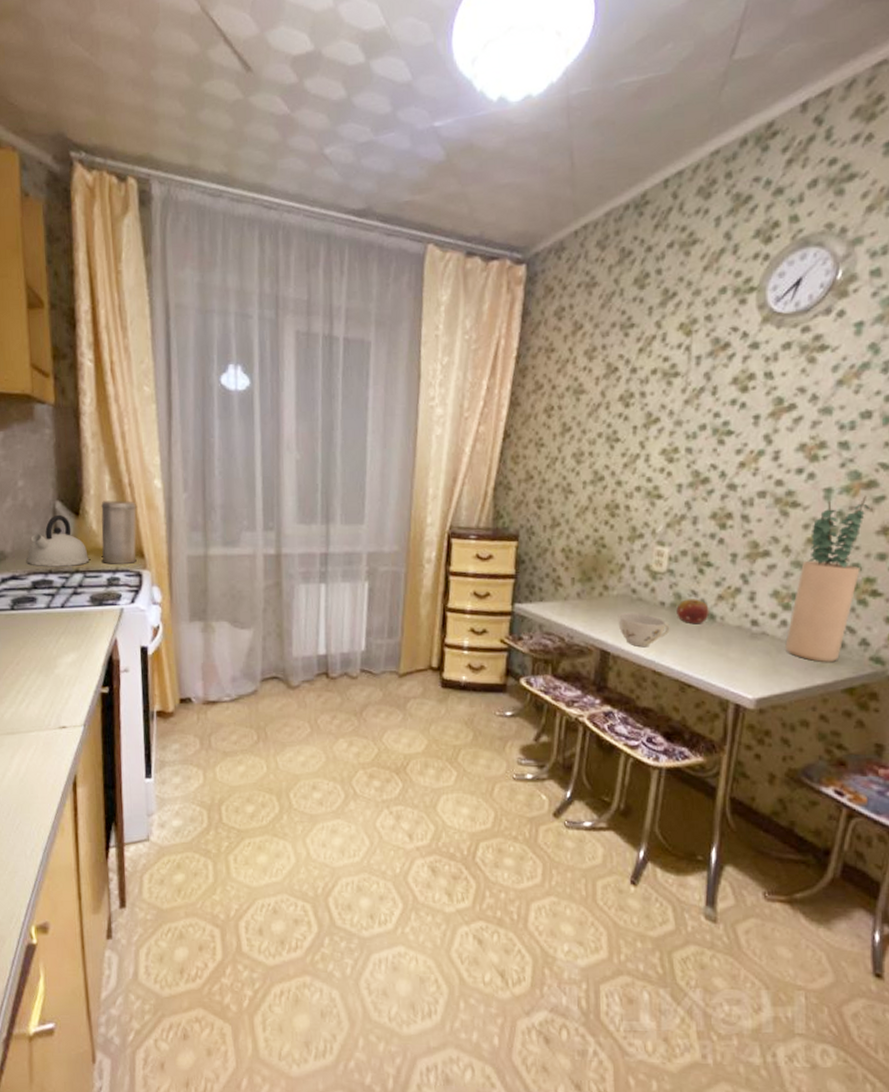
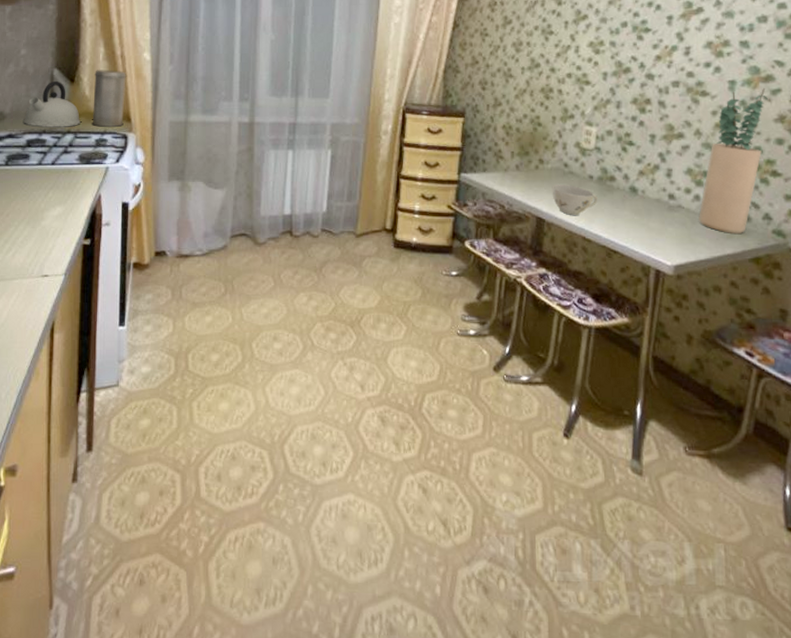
fruit: present [676,599,709,625] -> none [603,174,632,197]

